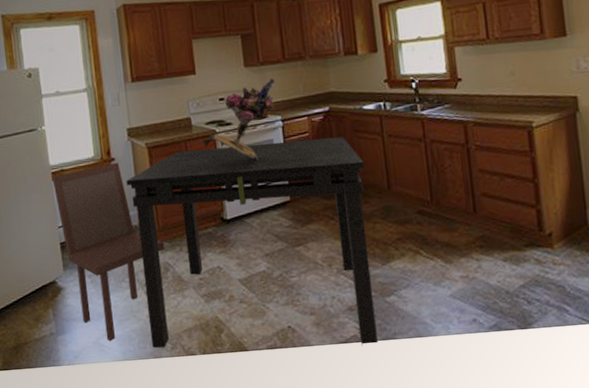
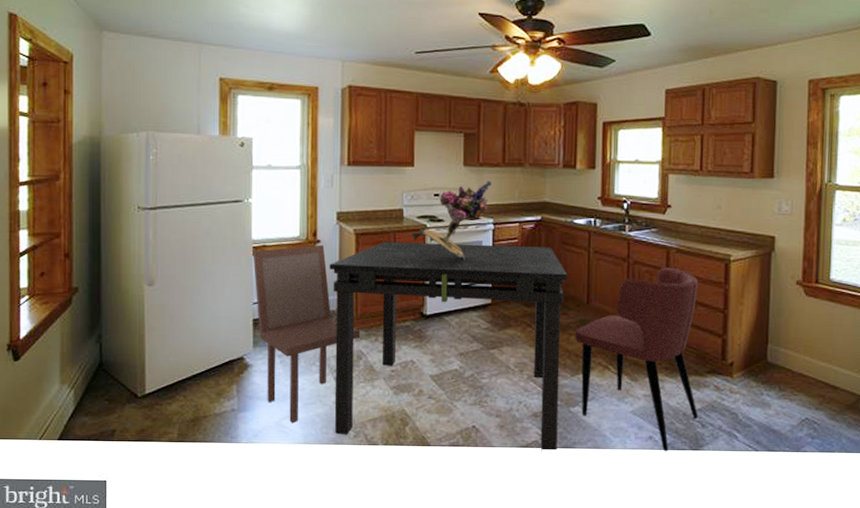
dining chair: none [379,141,523,333] -> present [574,267,699,451]

